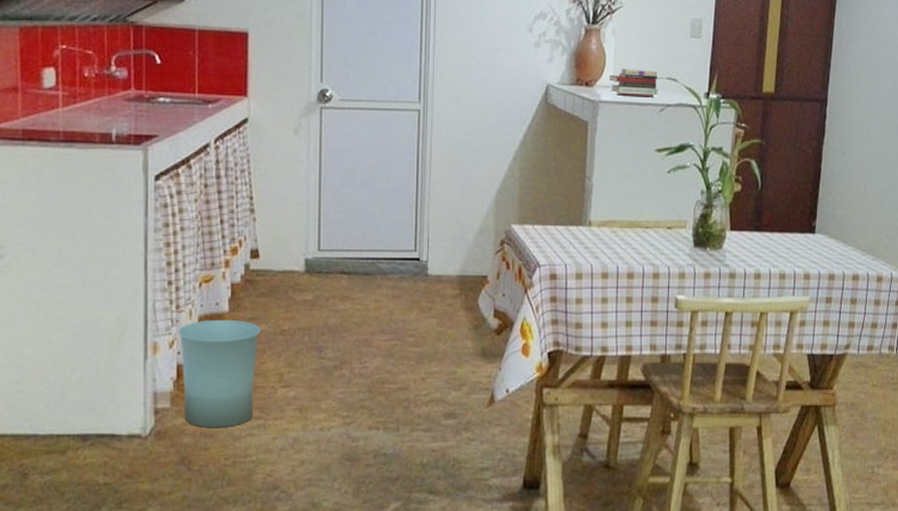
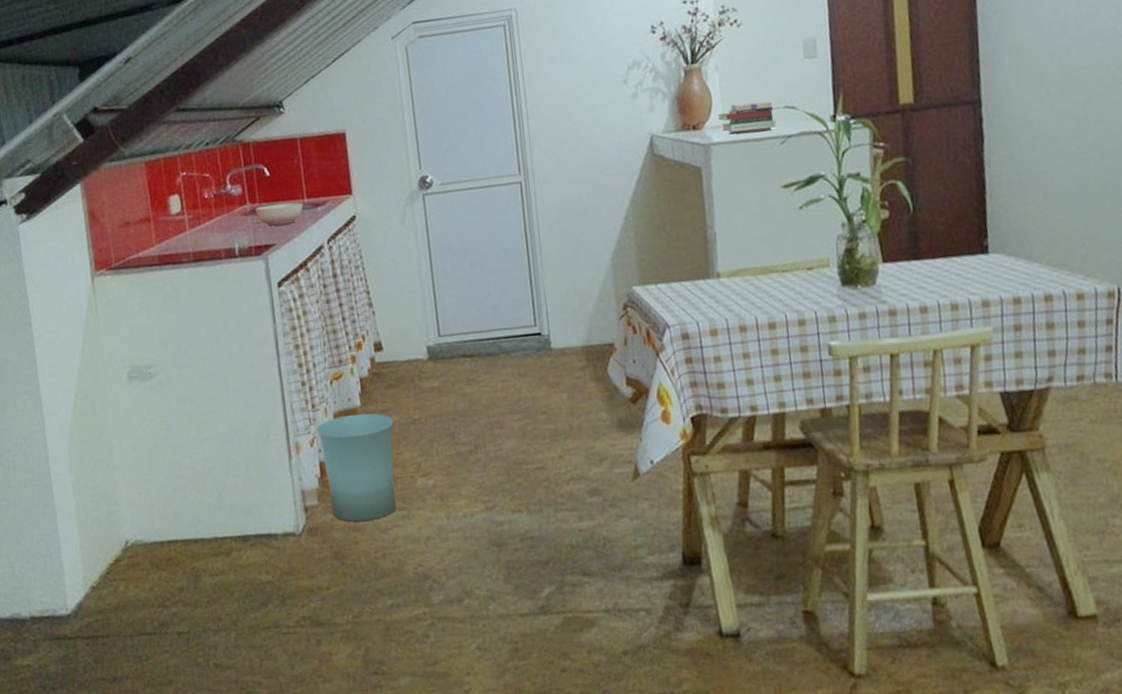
bowl: none [139,94,193,117] -> present [255,202,303,226]

